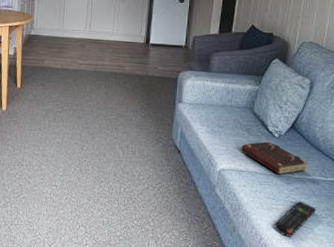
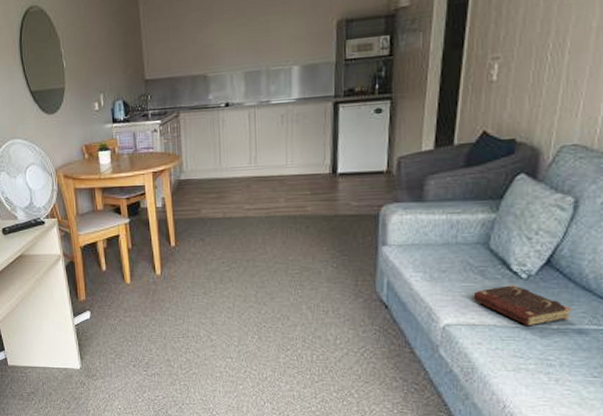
remote control: present [274,200,317,237] -> none [522,357,585,403]

